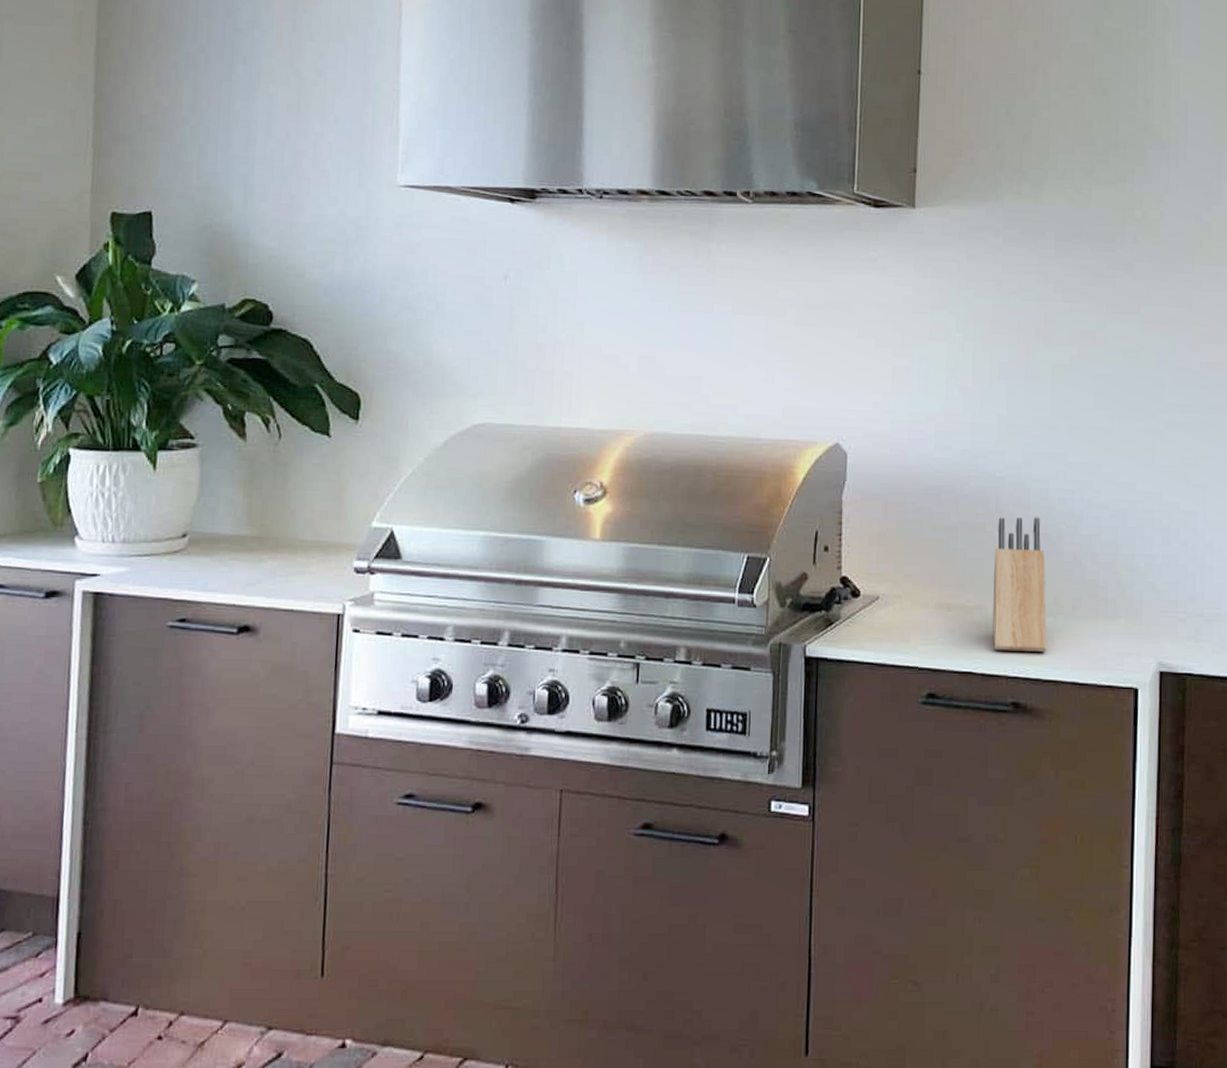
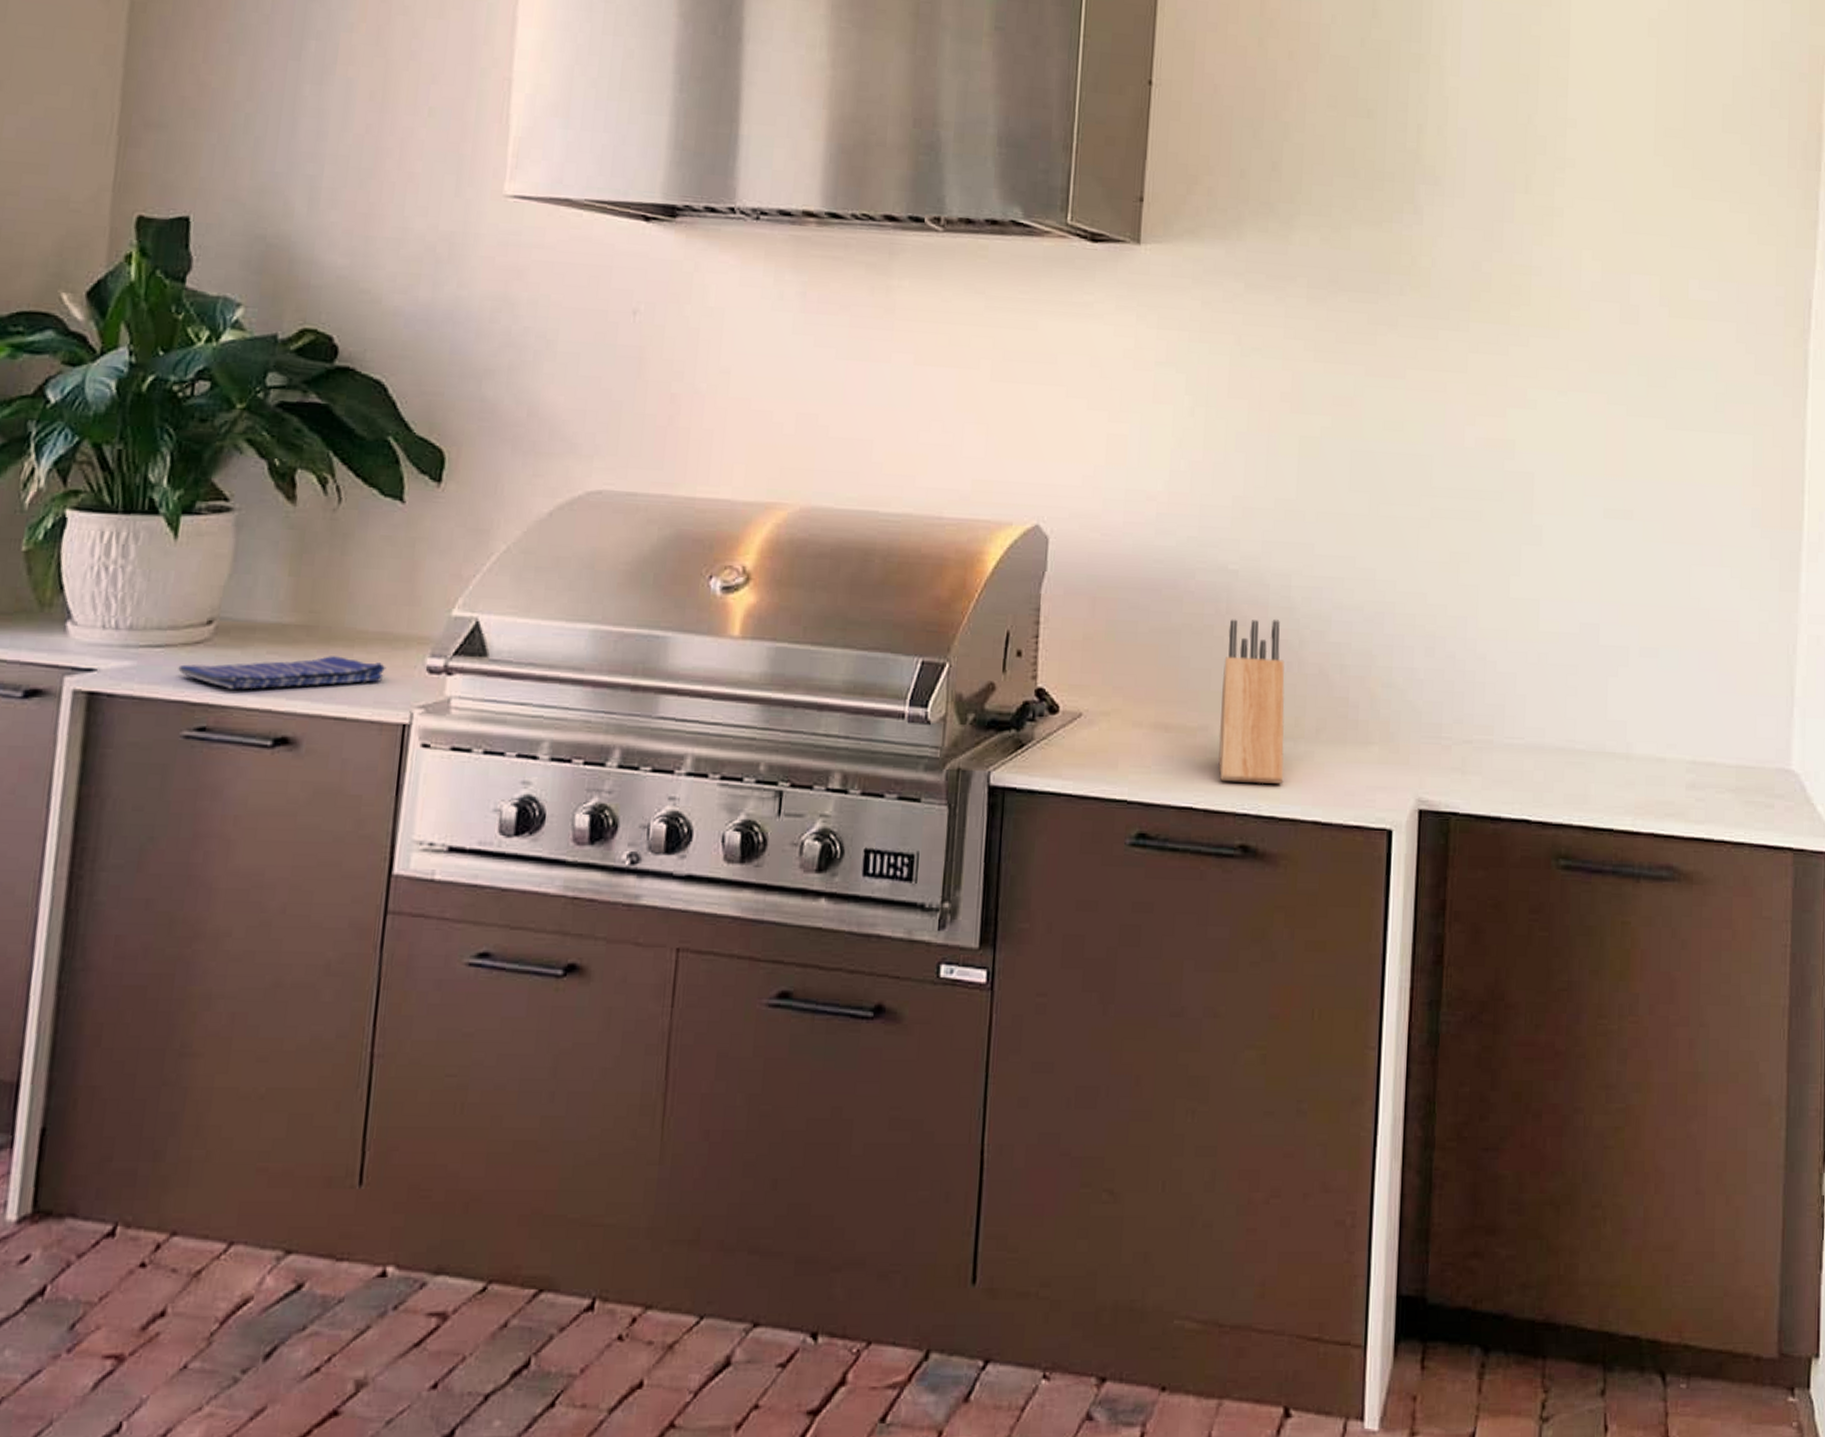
dish towel: none [162,561,323,589] -> present [178,656,386,690]

